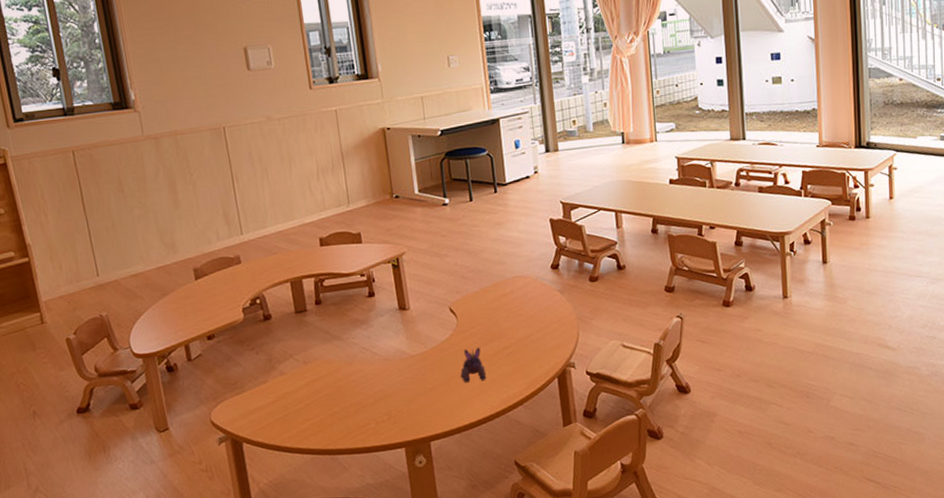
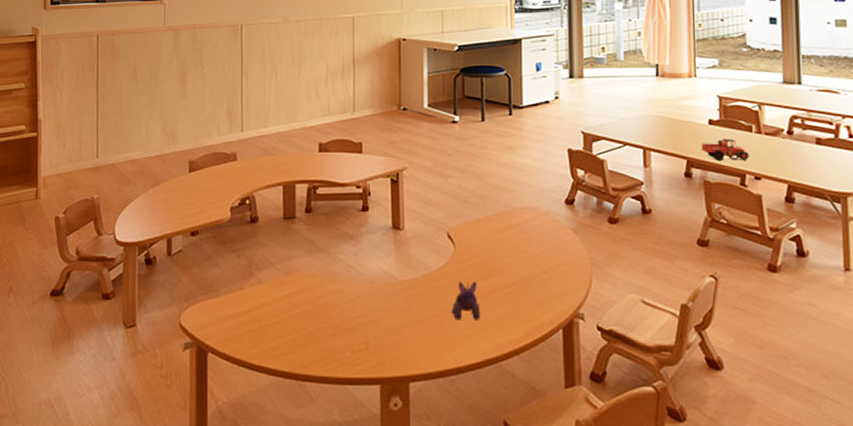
toy truck: none [664,195,705,216] -> present [701,139,749,160]

